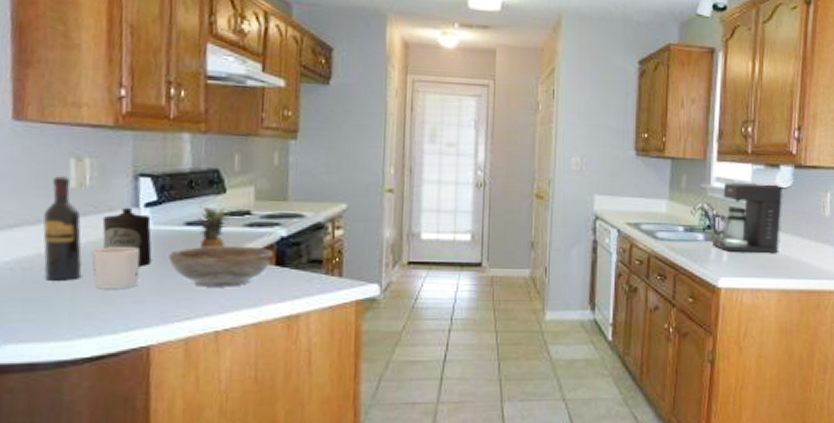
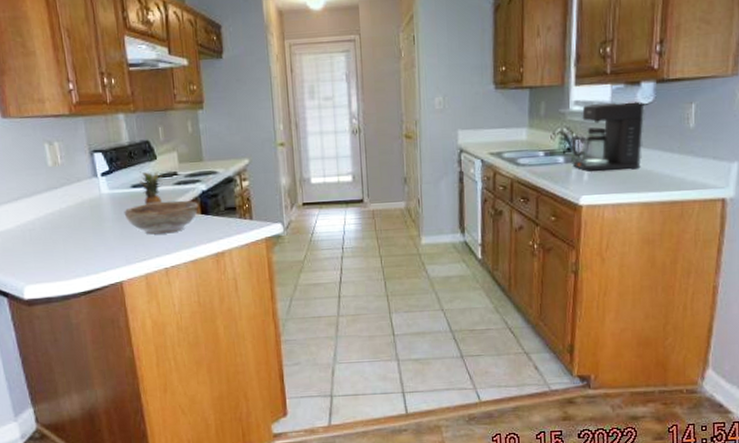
wine bottle: present [42,176,83,281] -> none [34,158,68,237]
mug: present [91,247,141,290] -> none [71,208,107,242]
canister: present [102,207,152,266] -> none [74,177,113,222]

